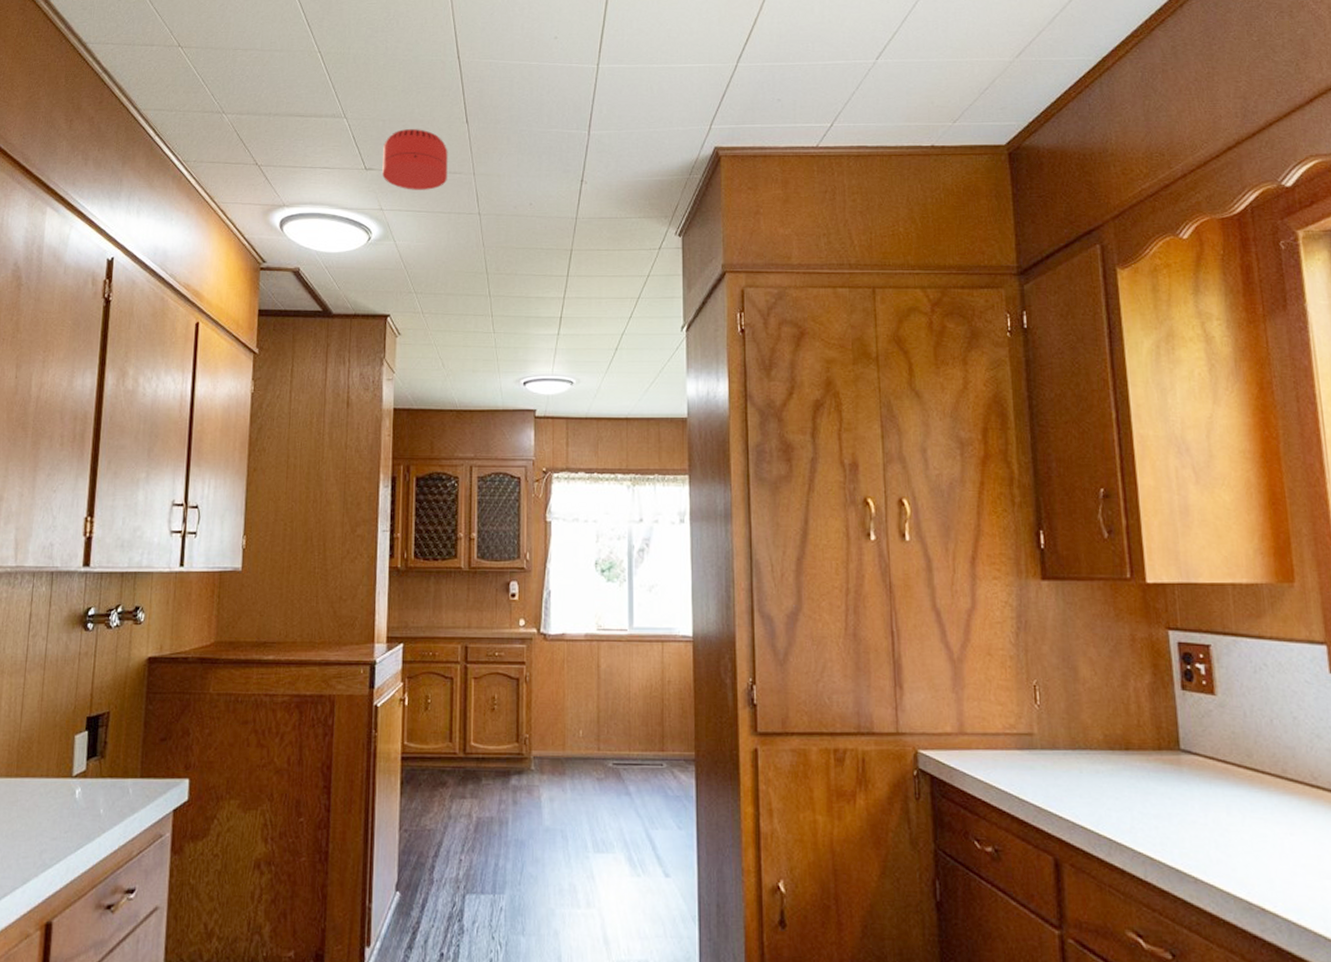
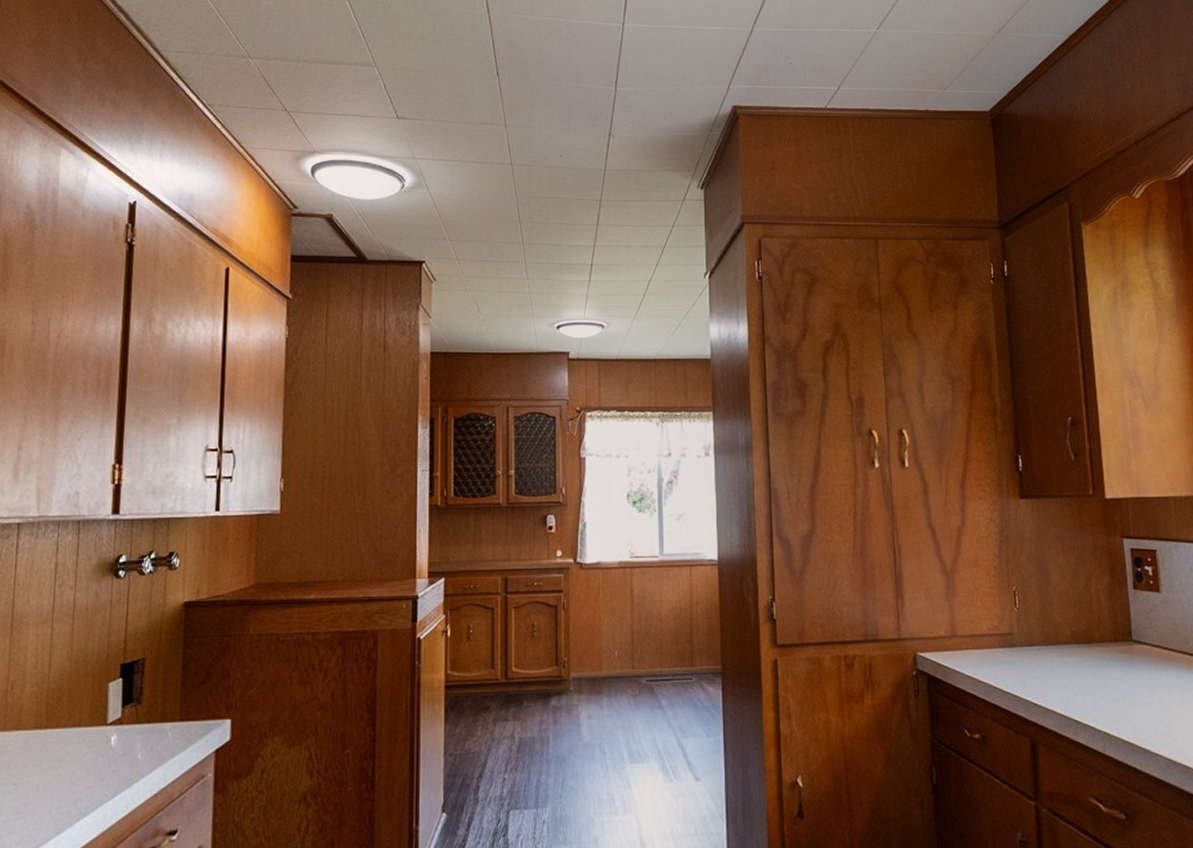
smoke detector: present [382,129,448,190] -> none [414,80,480,140]

